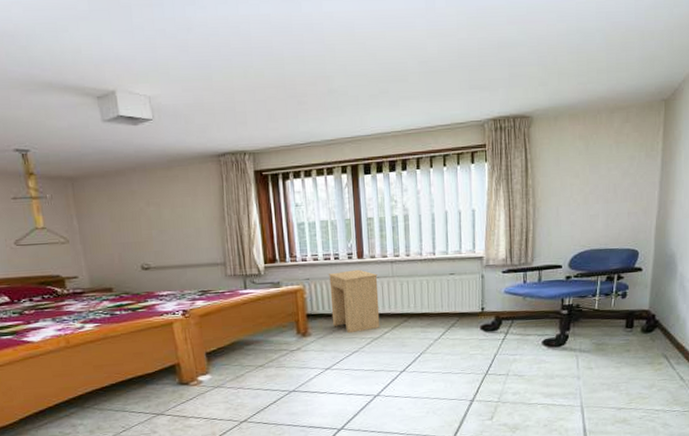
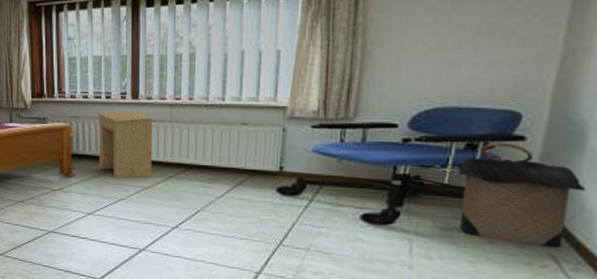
laundry hamper: none [603,273,680,350] -> present [457,142,587,248]

